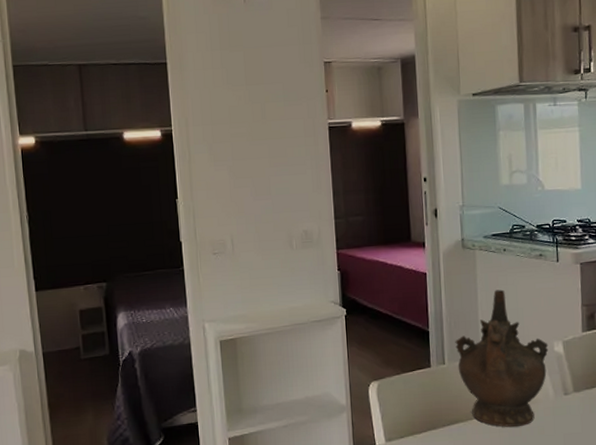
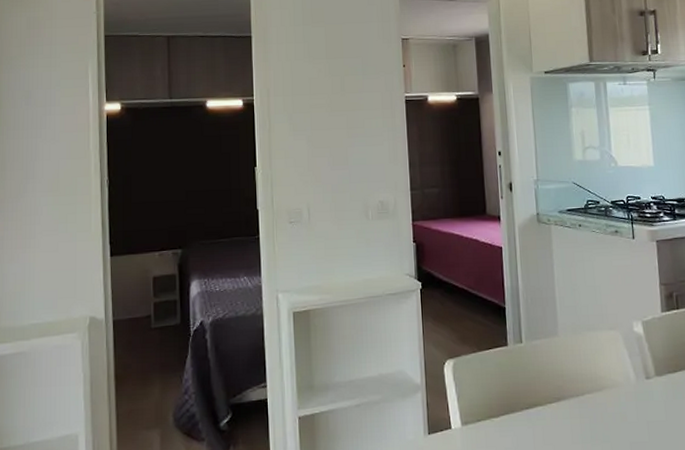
ceremonial vessel: present [455,289,549,427] -> none [532,266,628,412]

